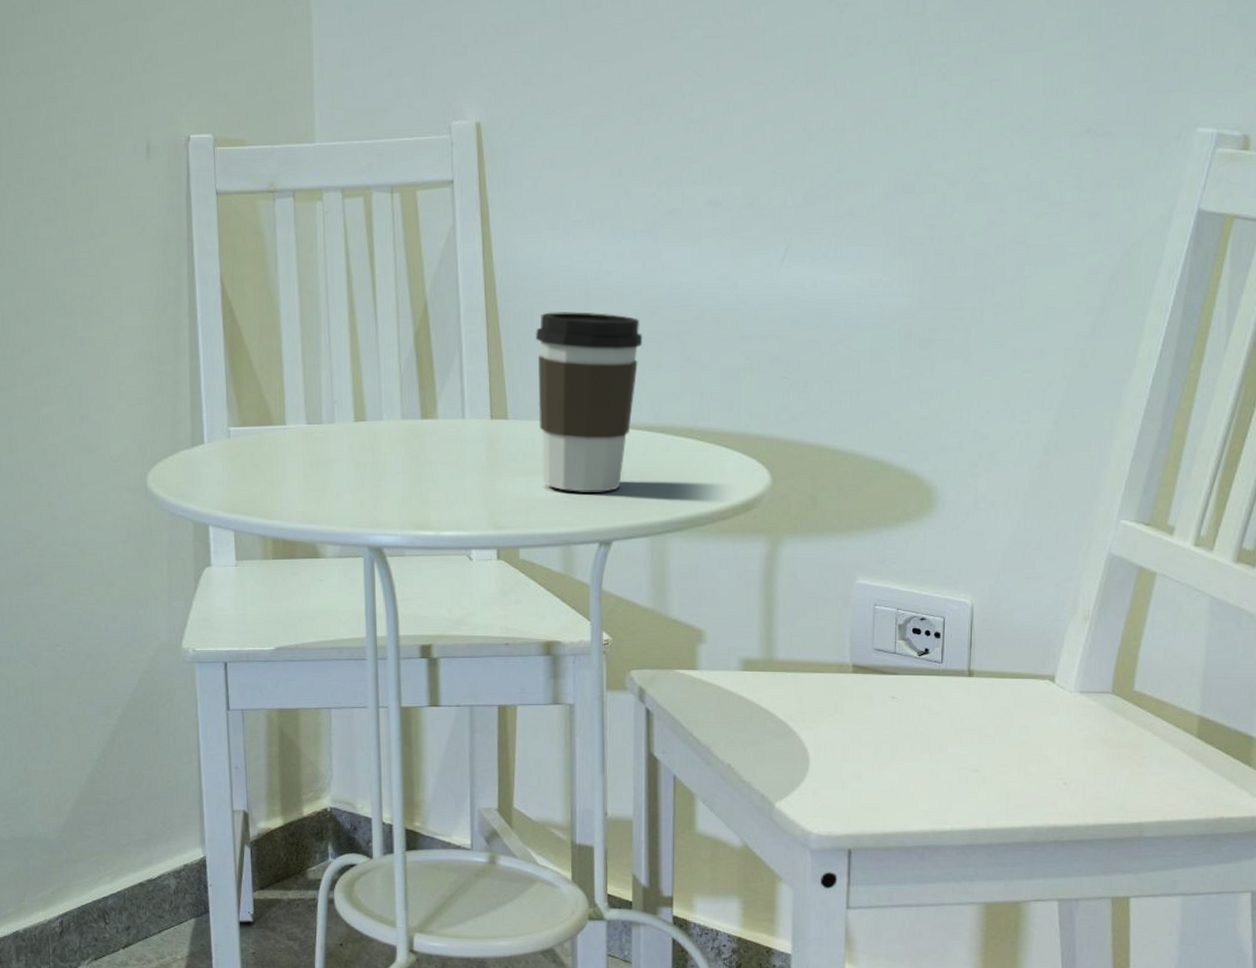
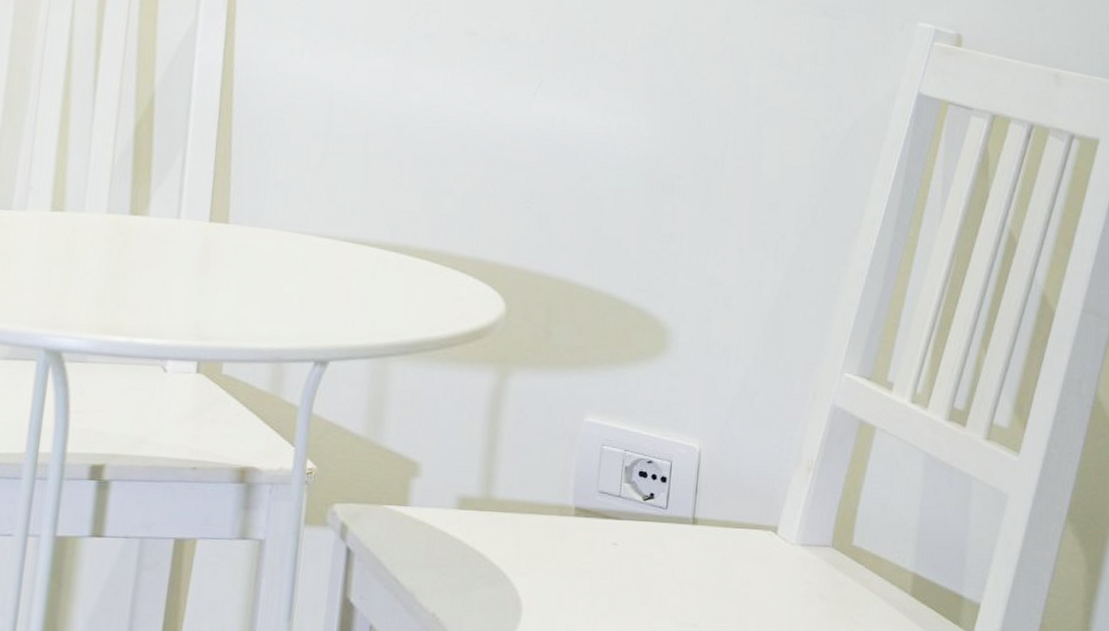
coffee cup: present [535,312,643,492] -> none [260,118,386,309]

